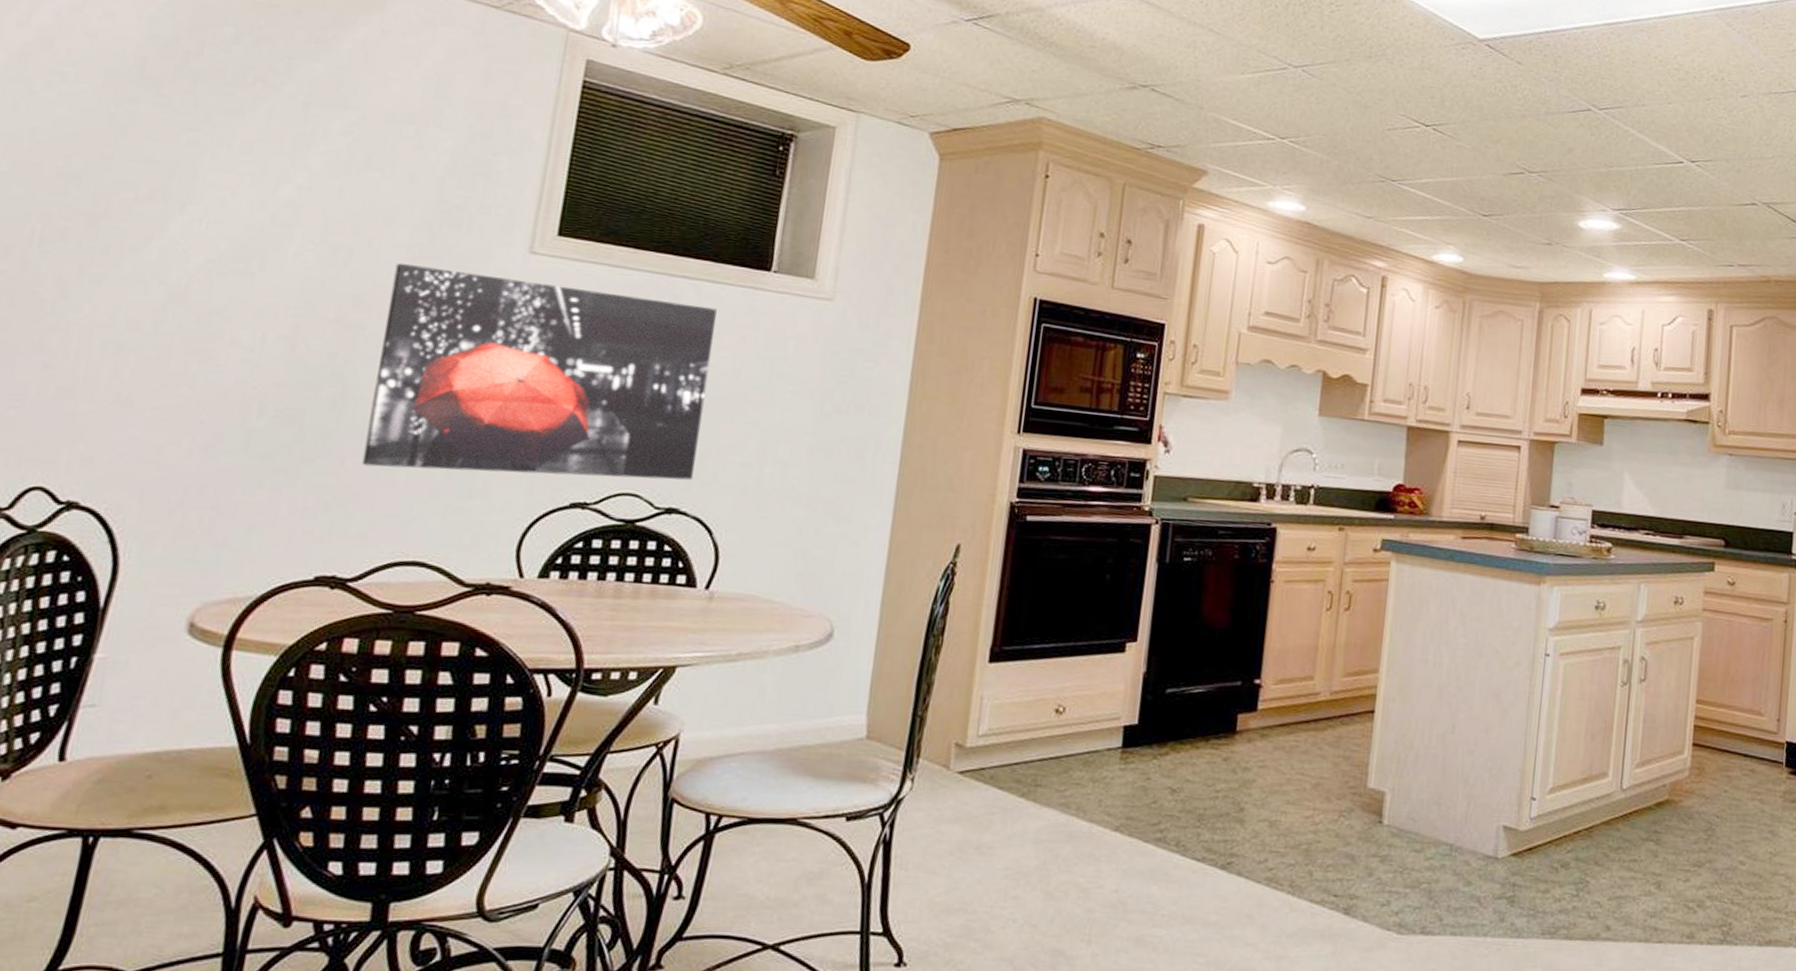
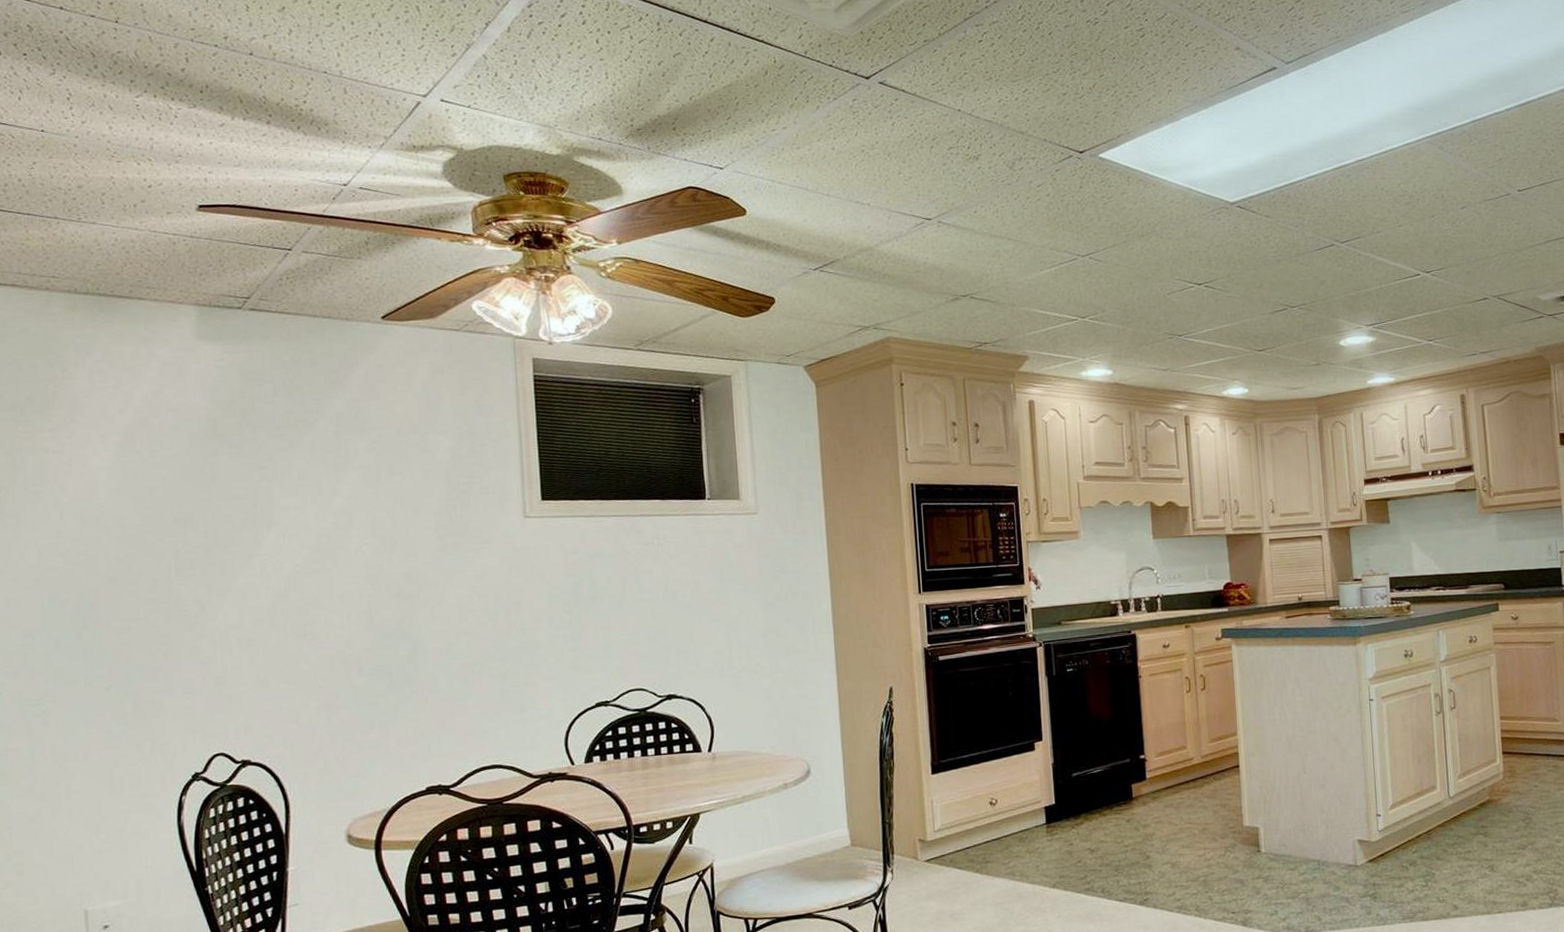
wall art: present [361,263,717,480] -> none [429,536,681,700]

